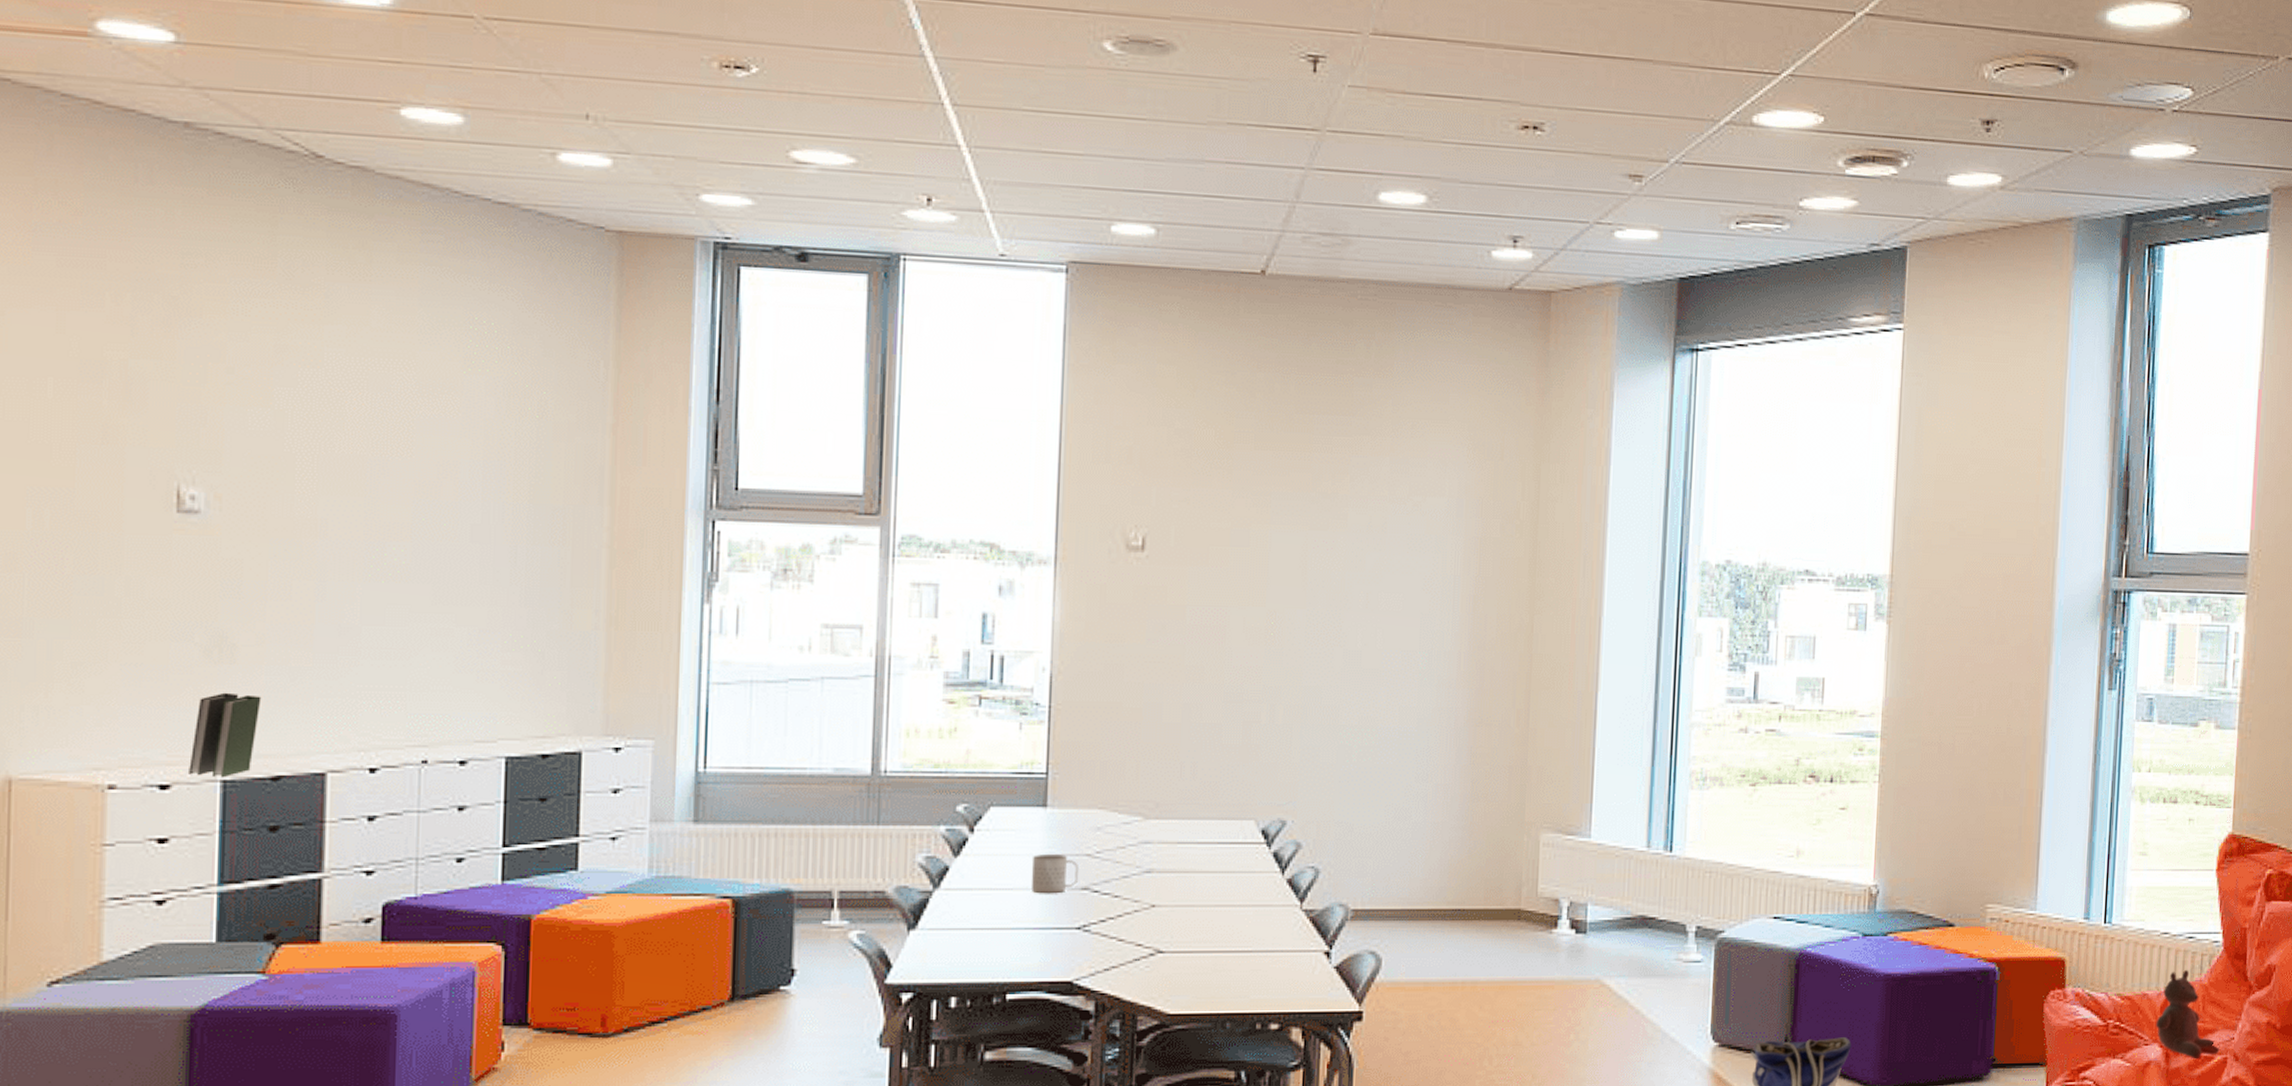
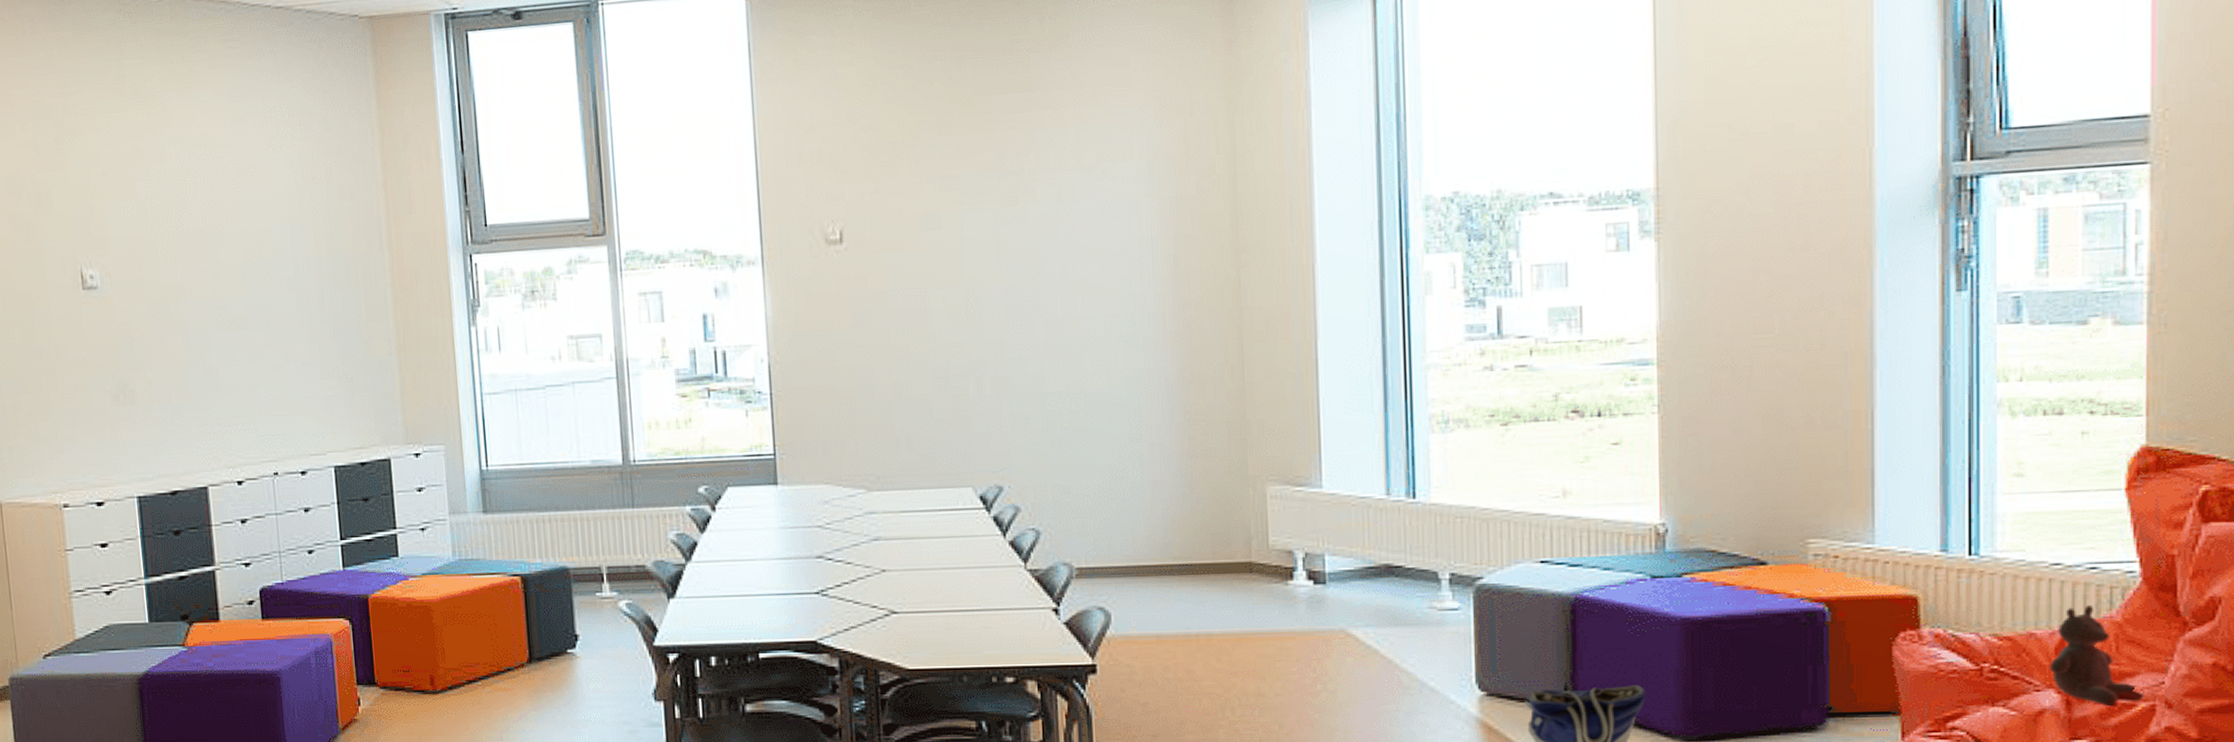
binder: present [189,692,262,778] -> none [114,427,157,495]
mug: present [1030,855,1080,893] -> none [769,527,813,562]

